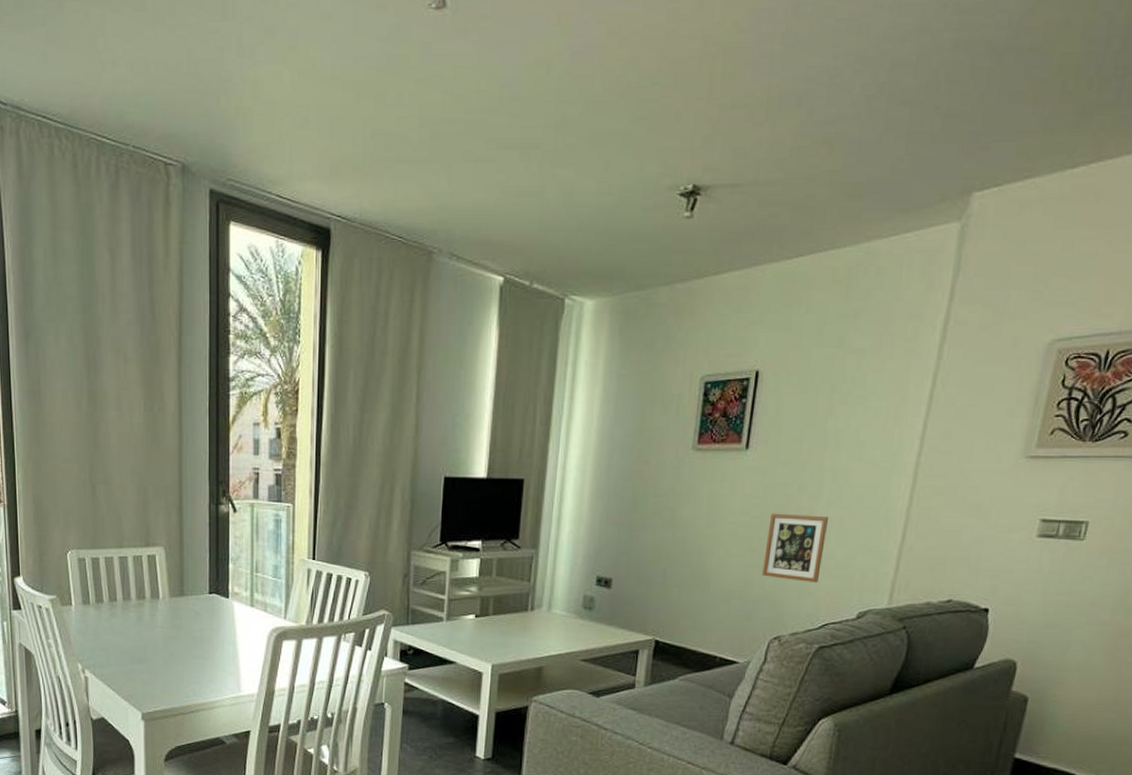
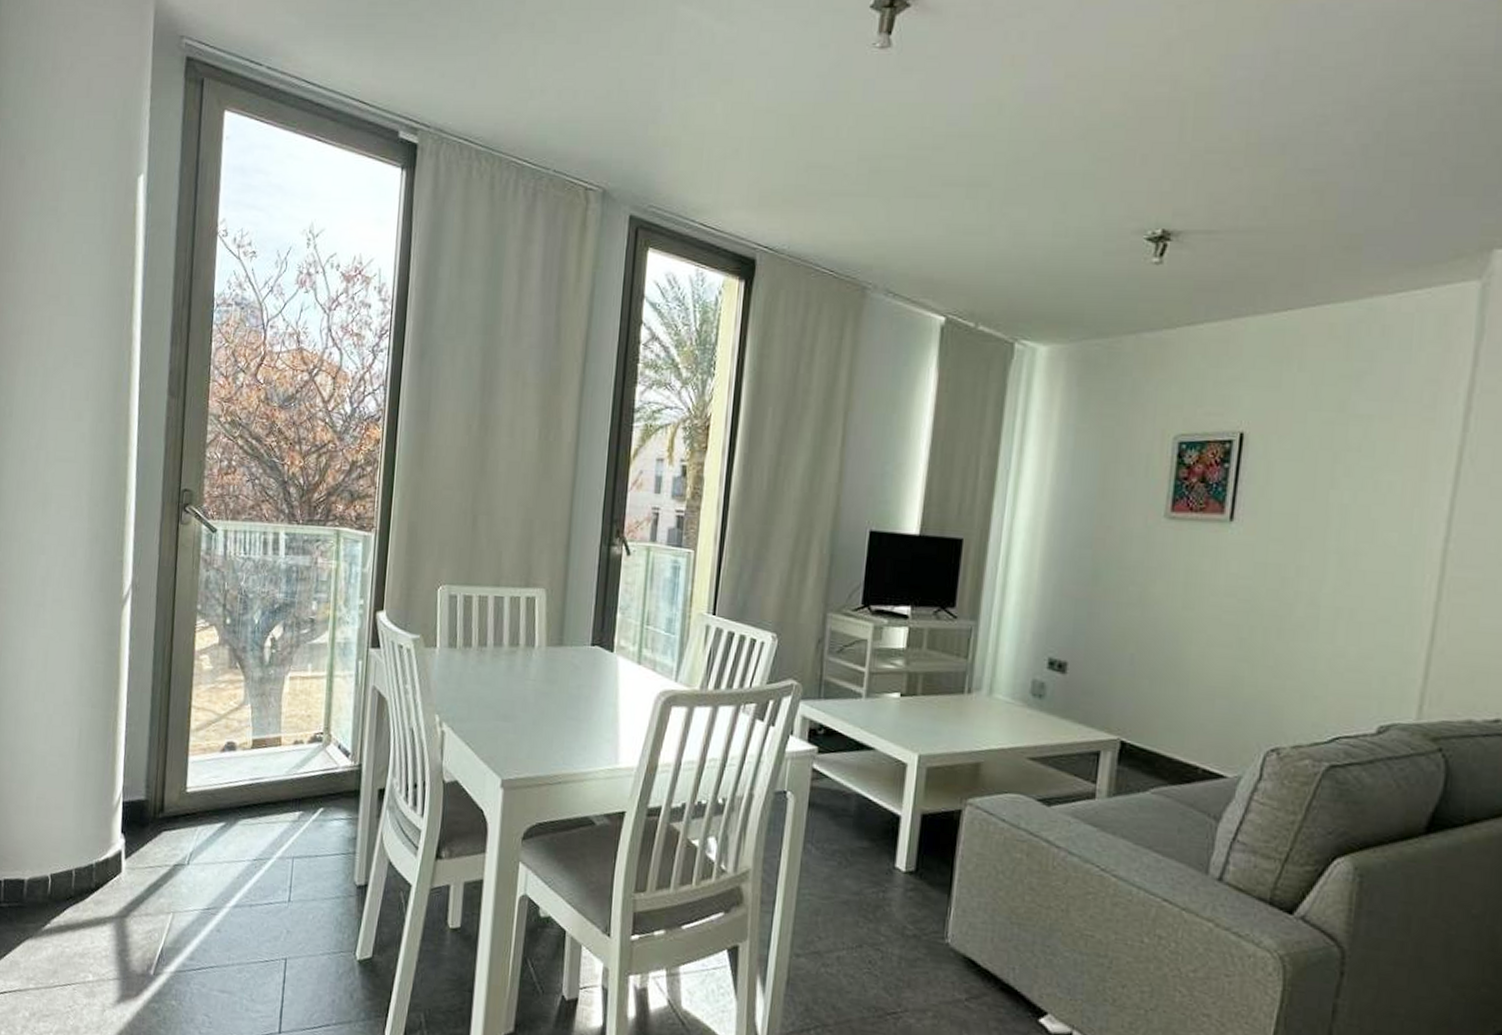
picture frame: present [762,513,829,583] -> none [1254,597,1337,686]

